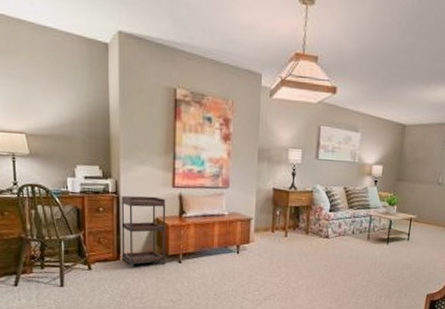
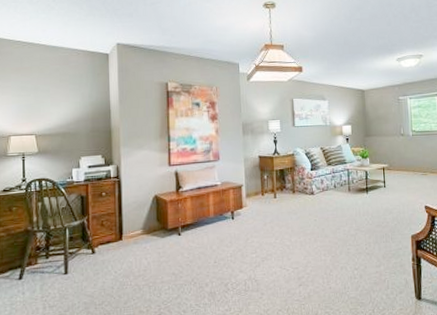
shelving unit: present [121,195,167,268] -> none [122,176,167,246]

